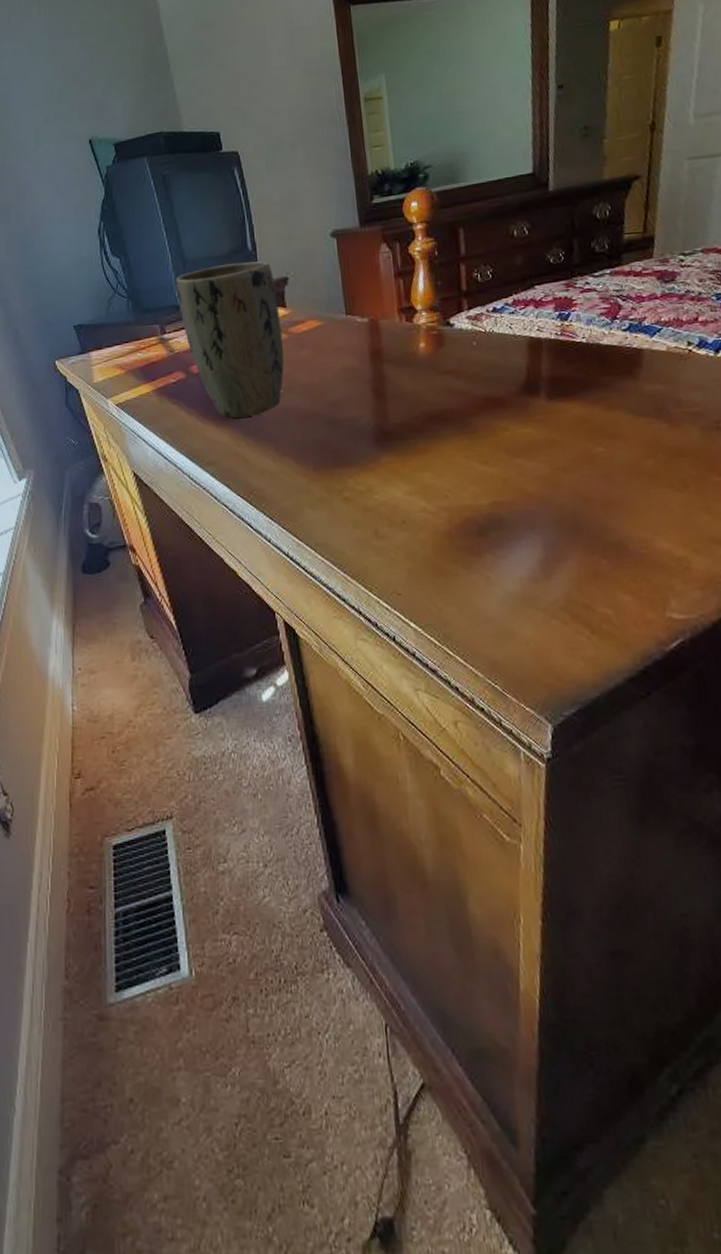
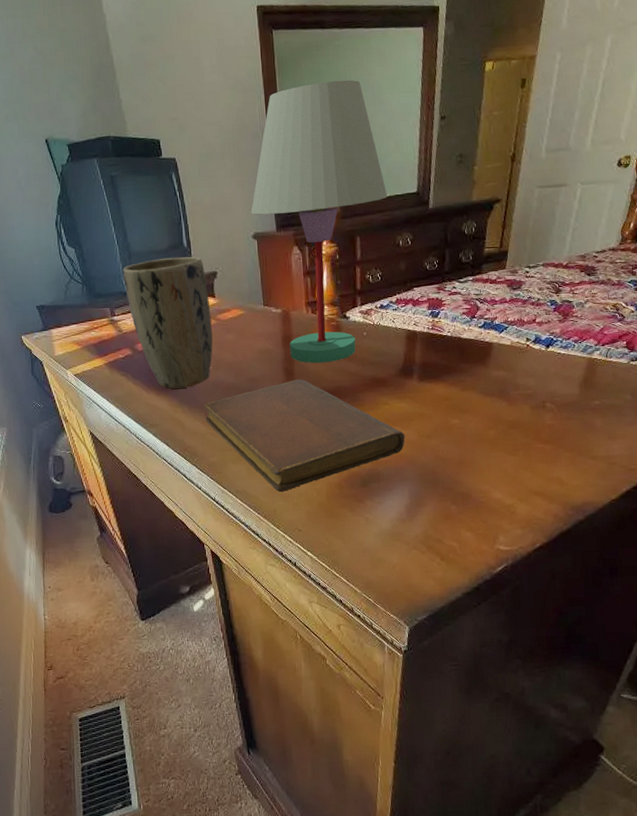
notebook: none [272,402,534,544] -> present [203,379,405,492]
table lamp: none [328,52,496,382] -> present [251,80,388,364]

